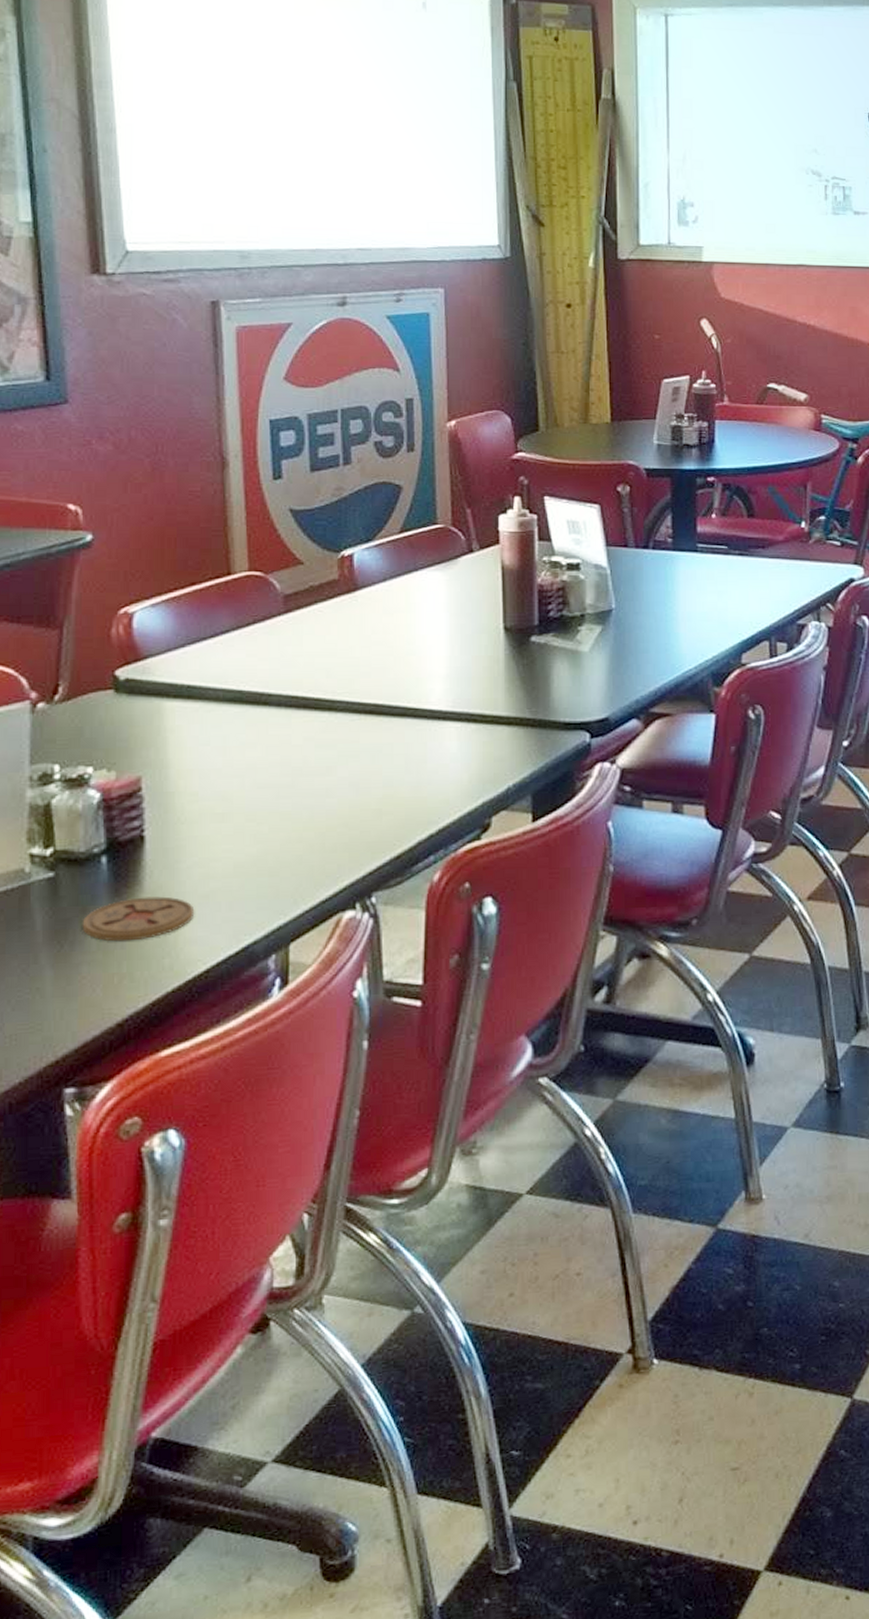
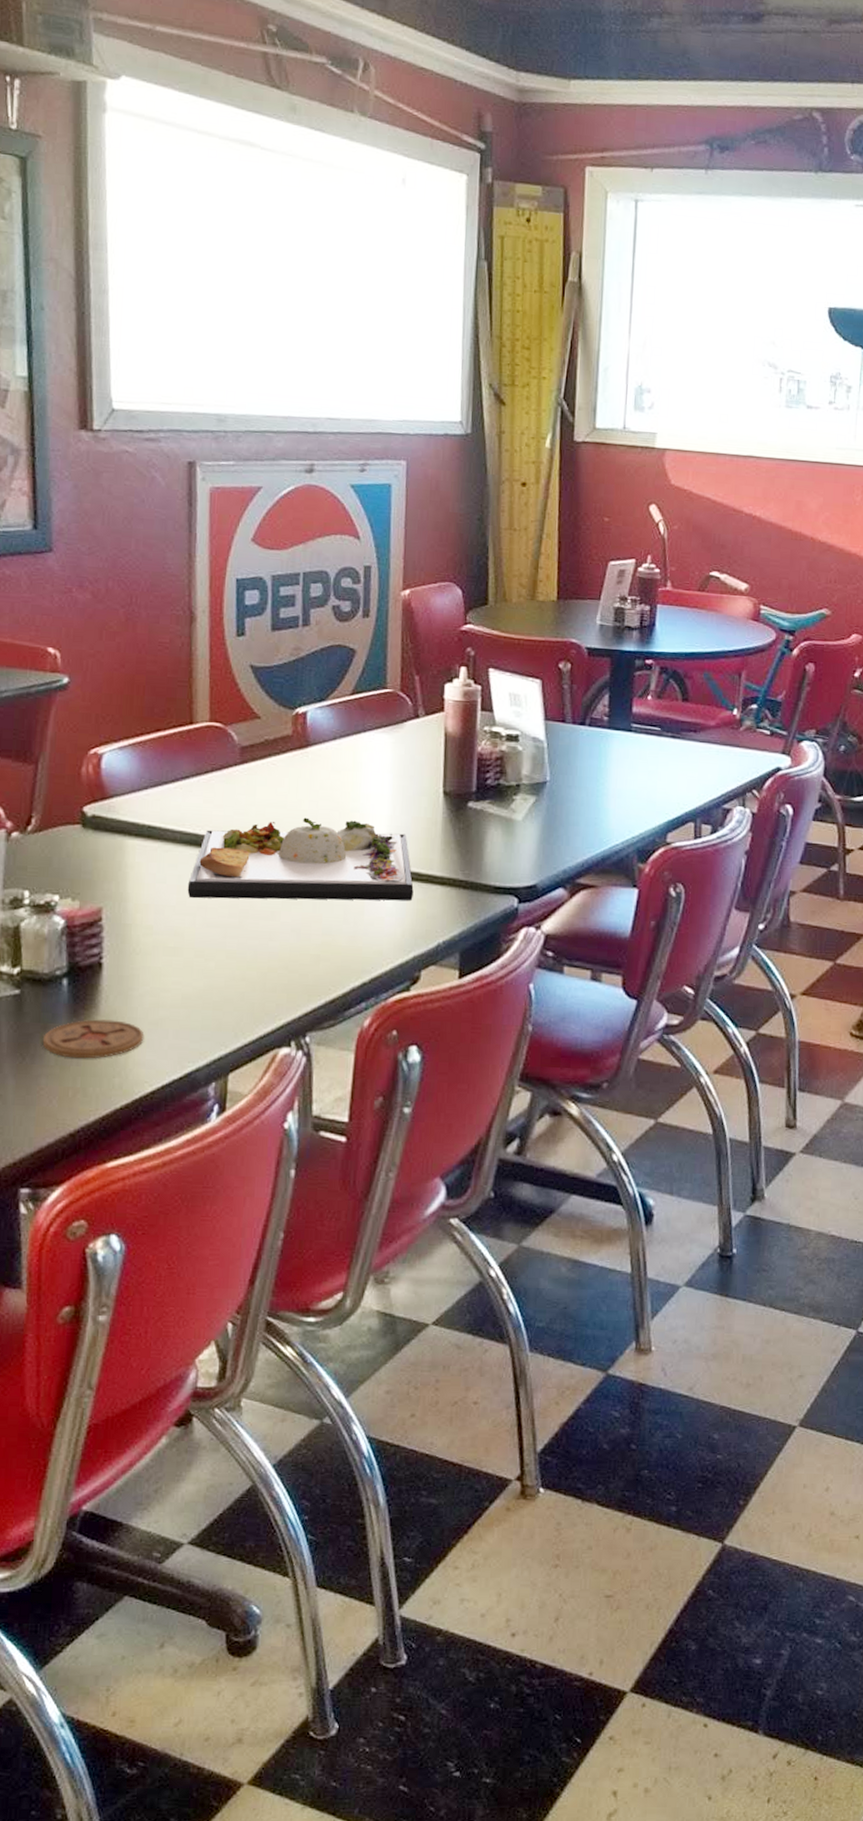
dinner plate: none [234,664,478,760] -> present [187,817,414,901]

